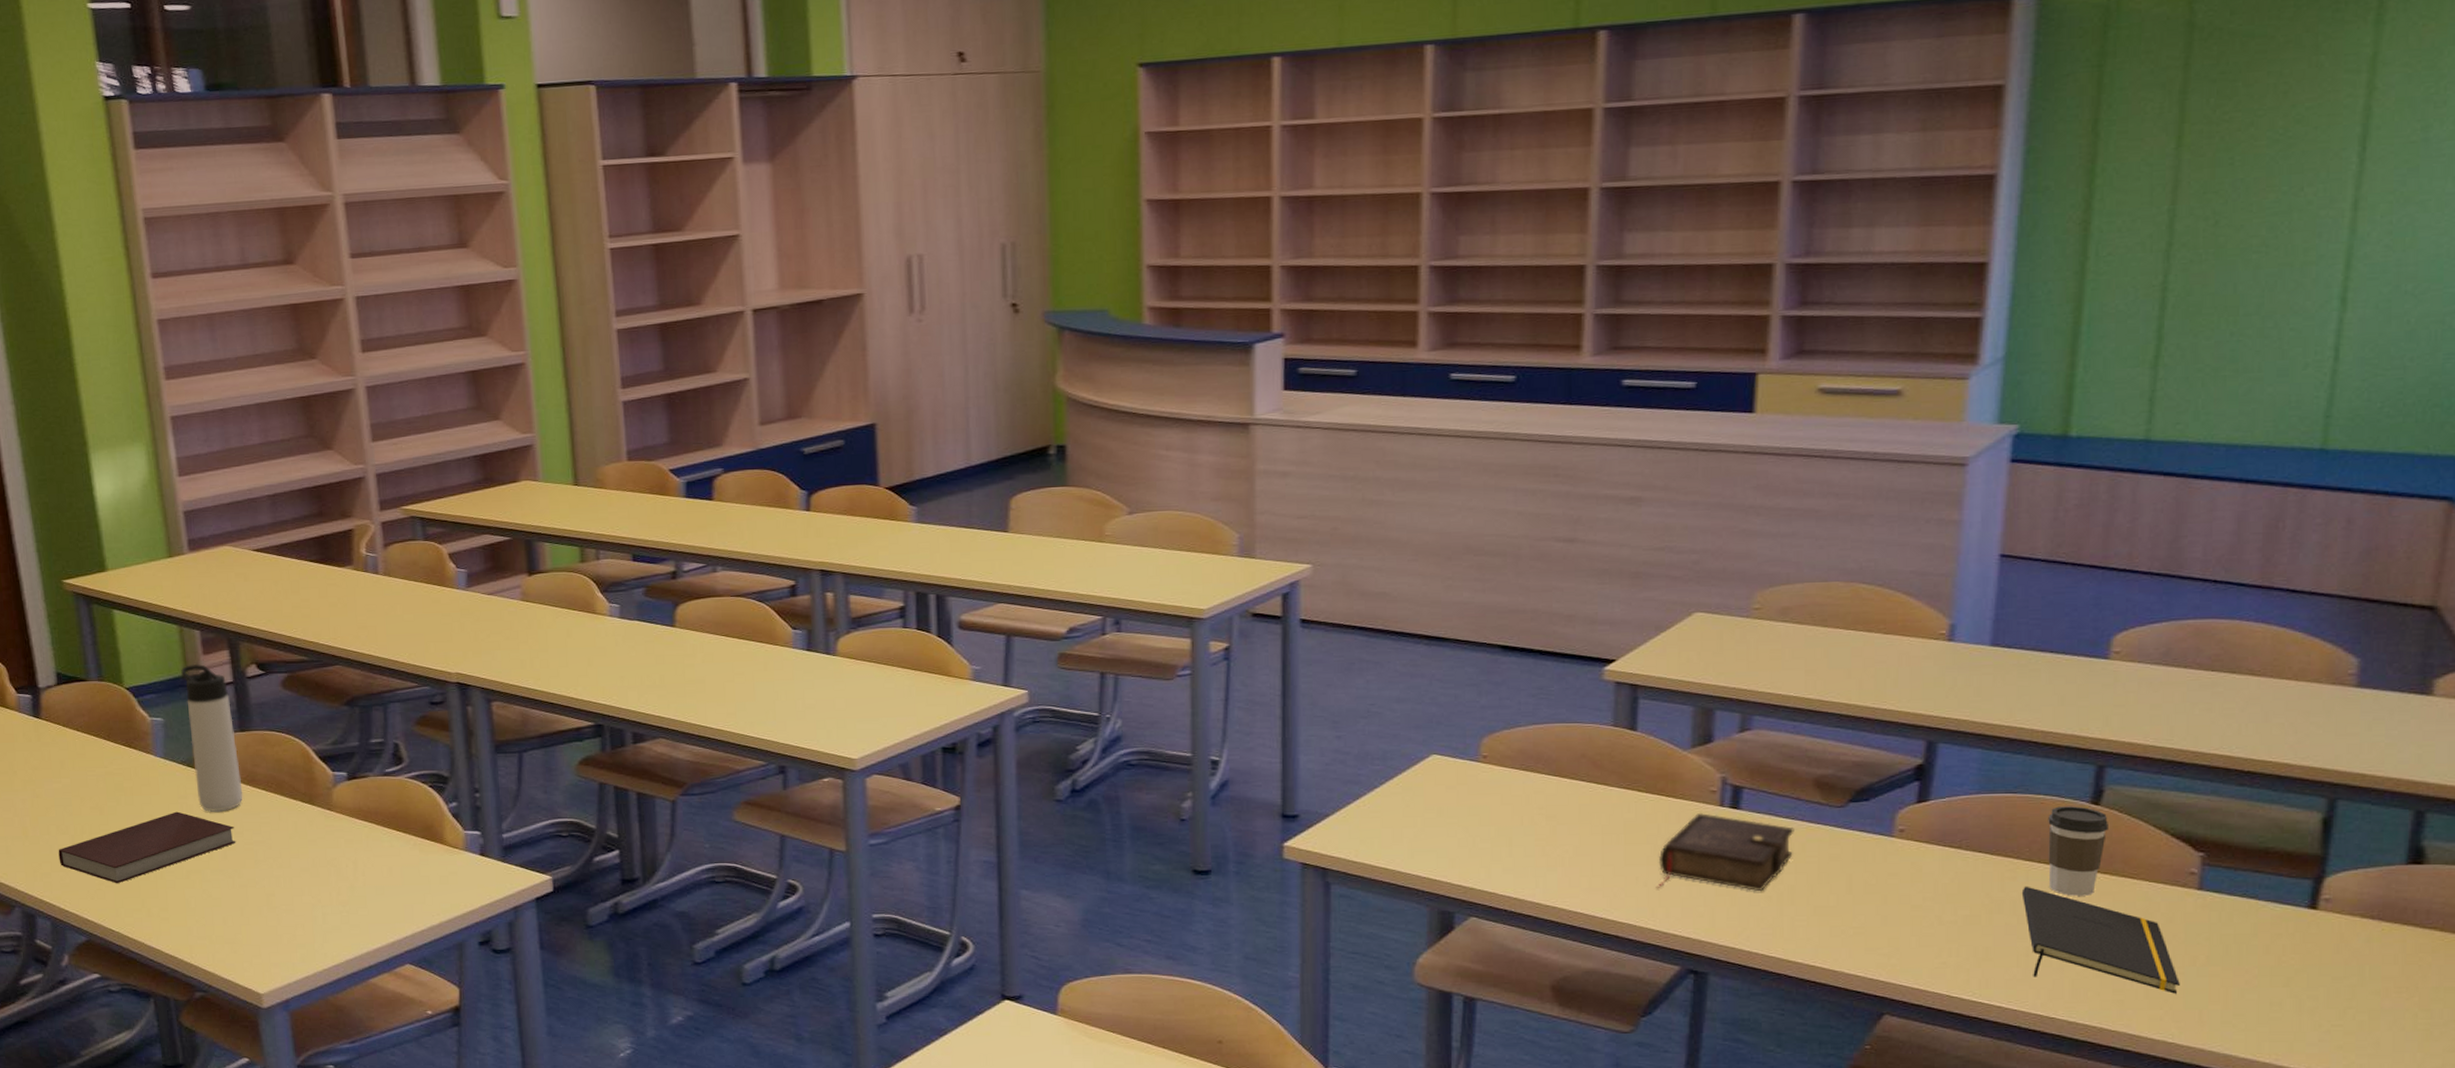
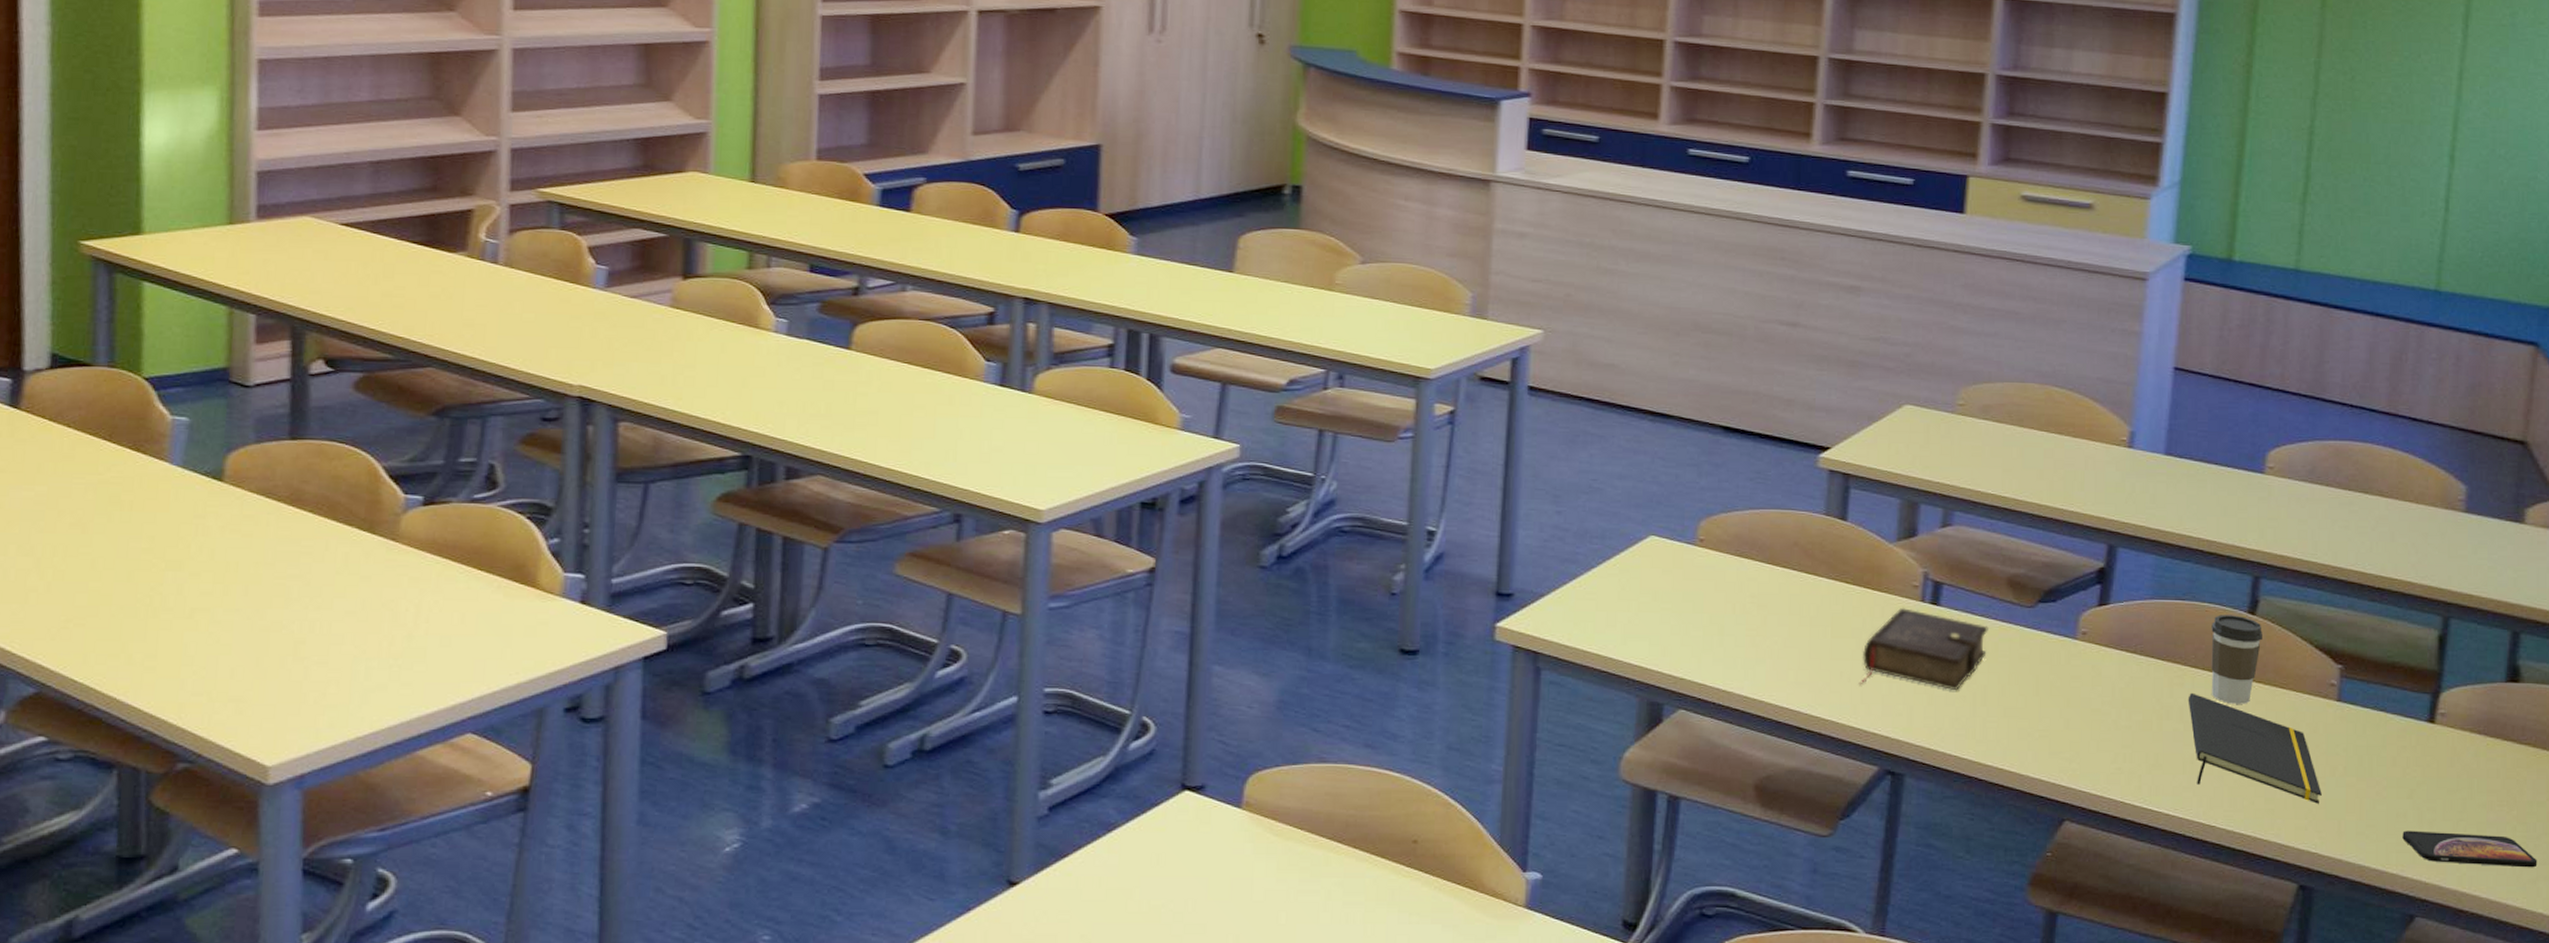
notebook: present [58,811,236,884] -> none [13,534,264,622]
thermos bottle: present [180,663,243,812] -> none [220,353,283,536]
smartphone: none [2277,1019,2444,1056] -> present [2402,830,2538,868]

